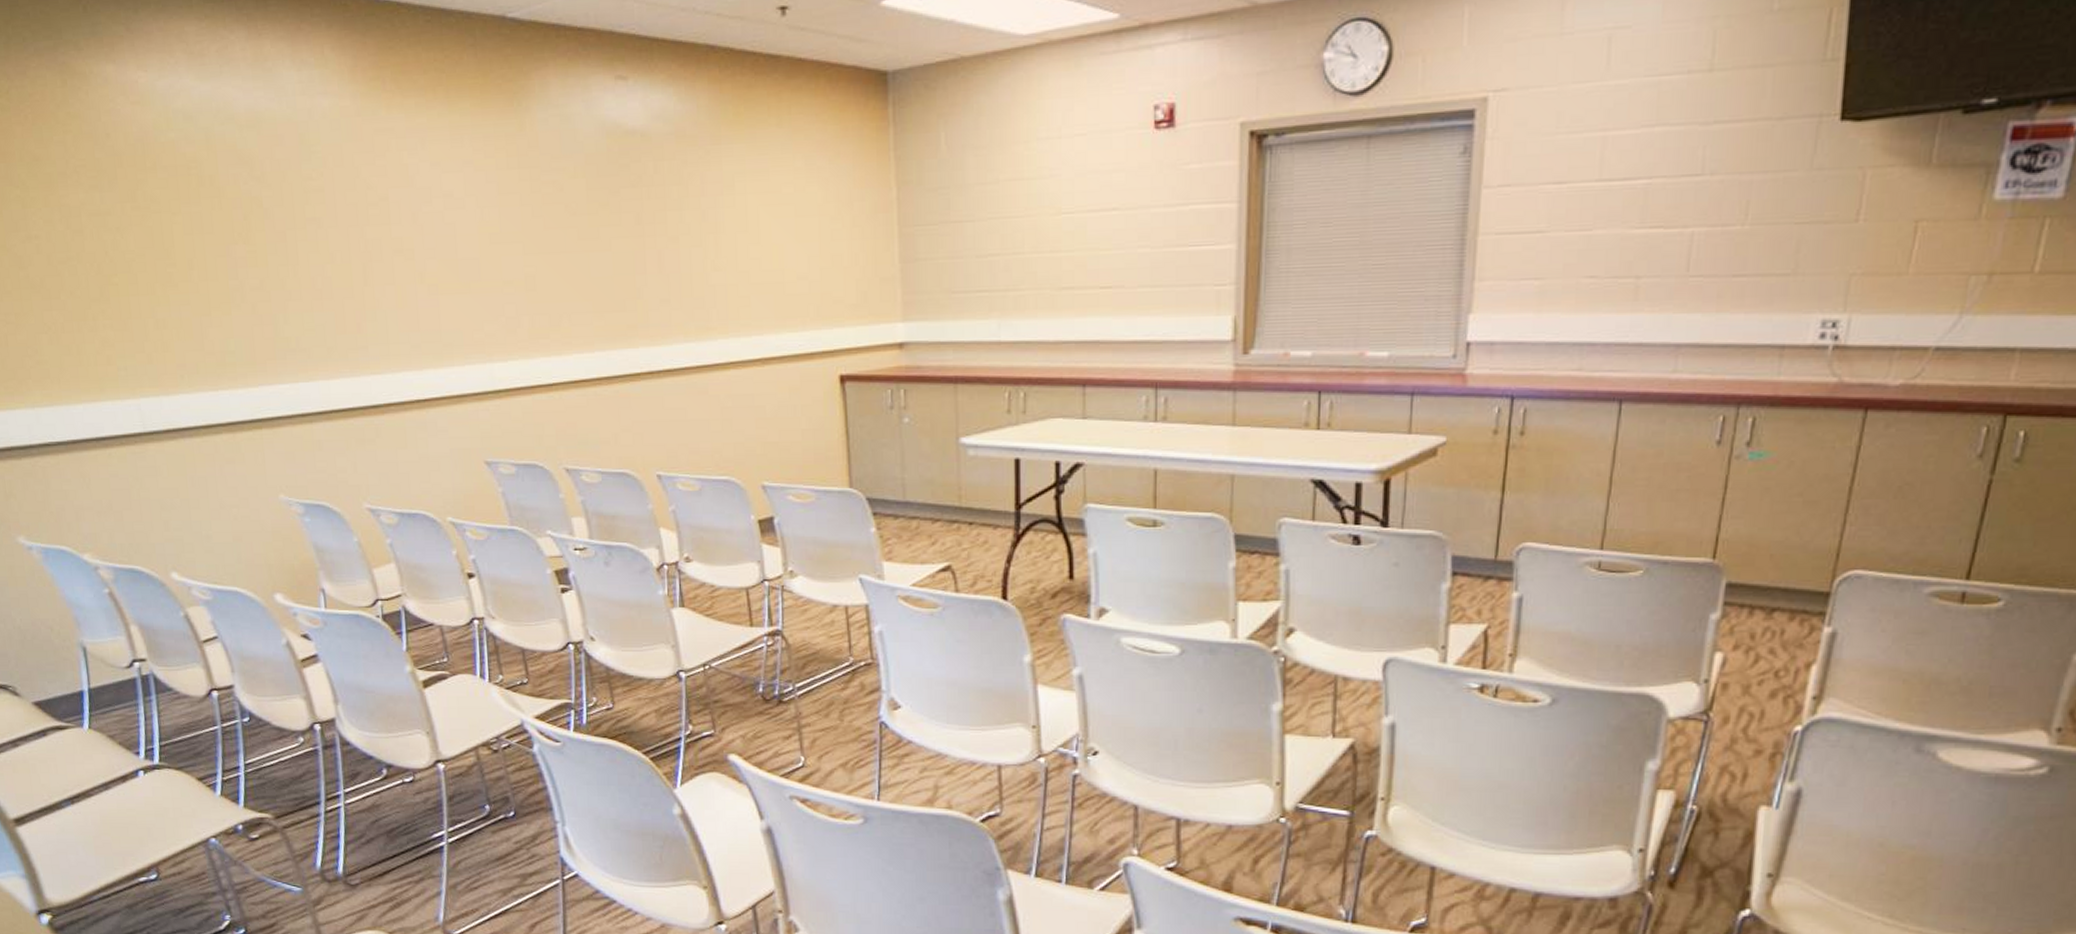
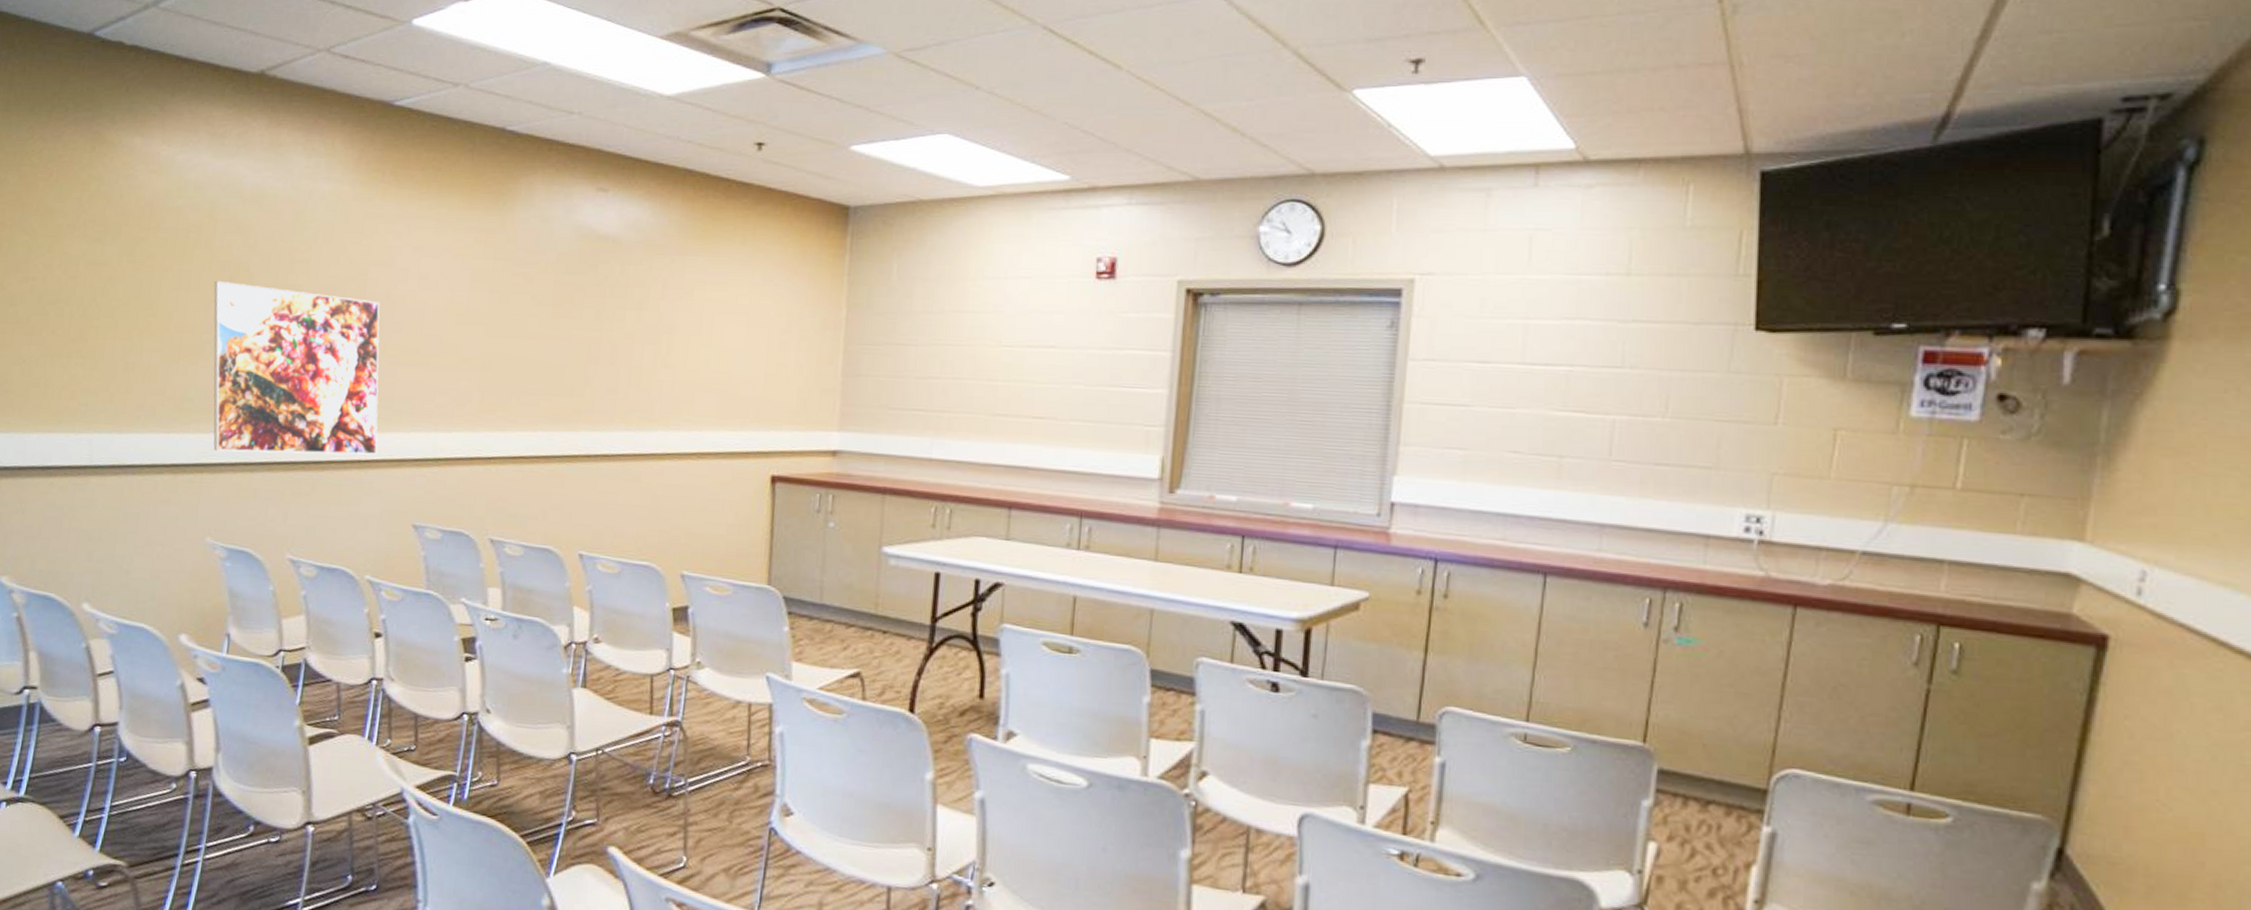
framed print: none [228,220,435,404] -> present [213,280,380,455]

